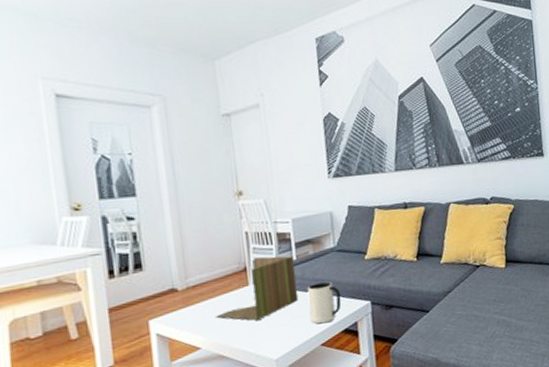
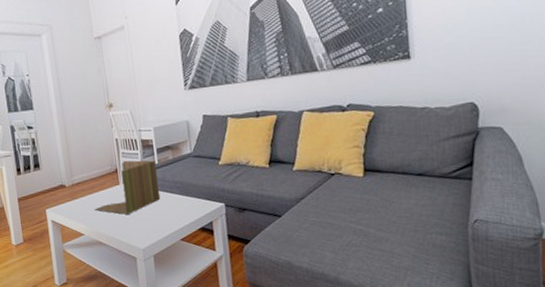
mug: present [307,281,342,324] -> none [167,183,198,221]

